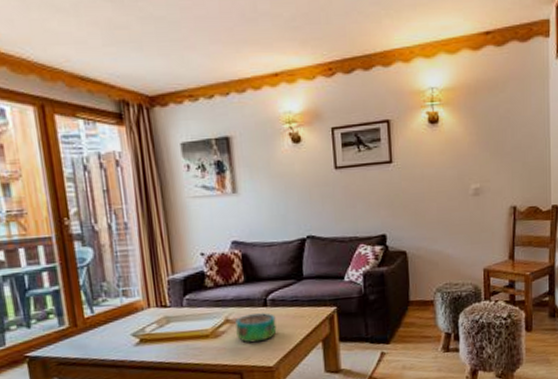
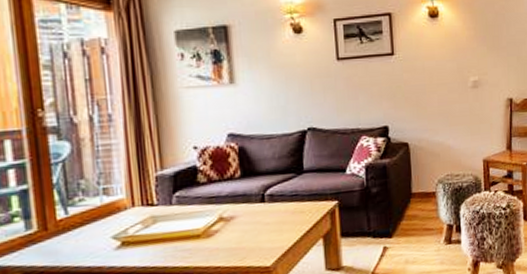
decorative bowl: present [235,313,277,343] -> none [229,209,275,242]

